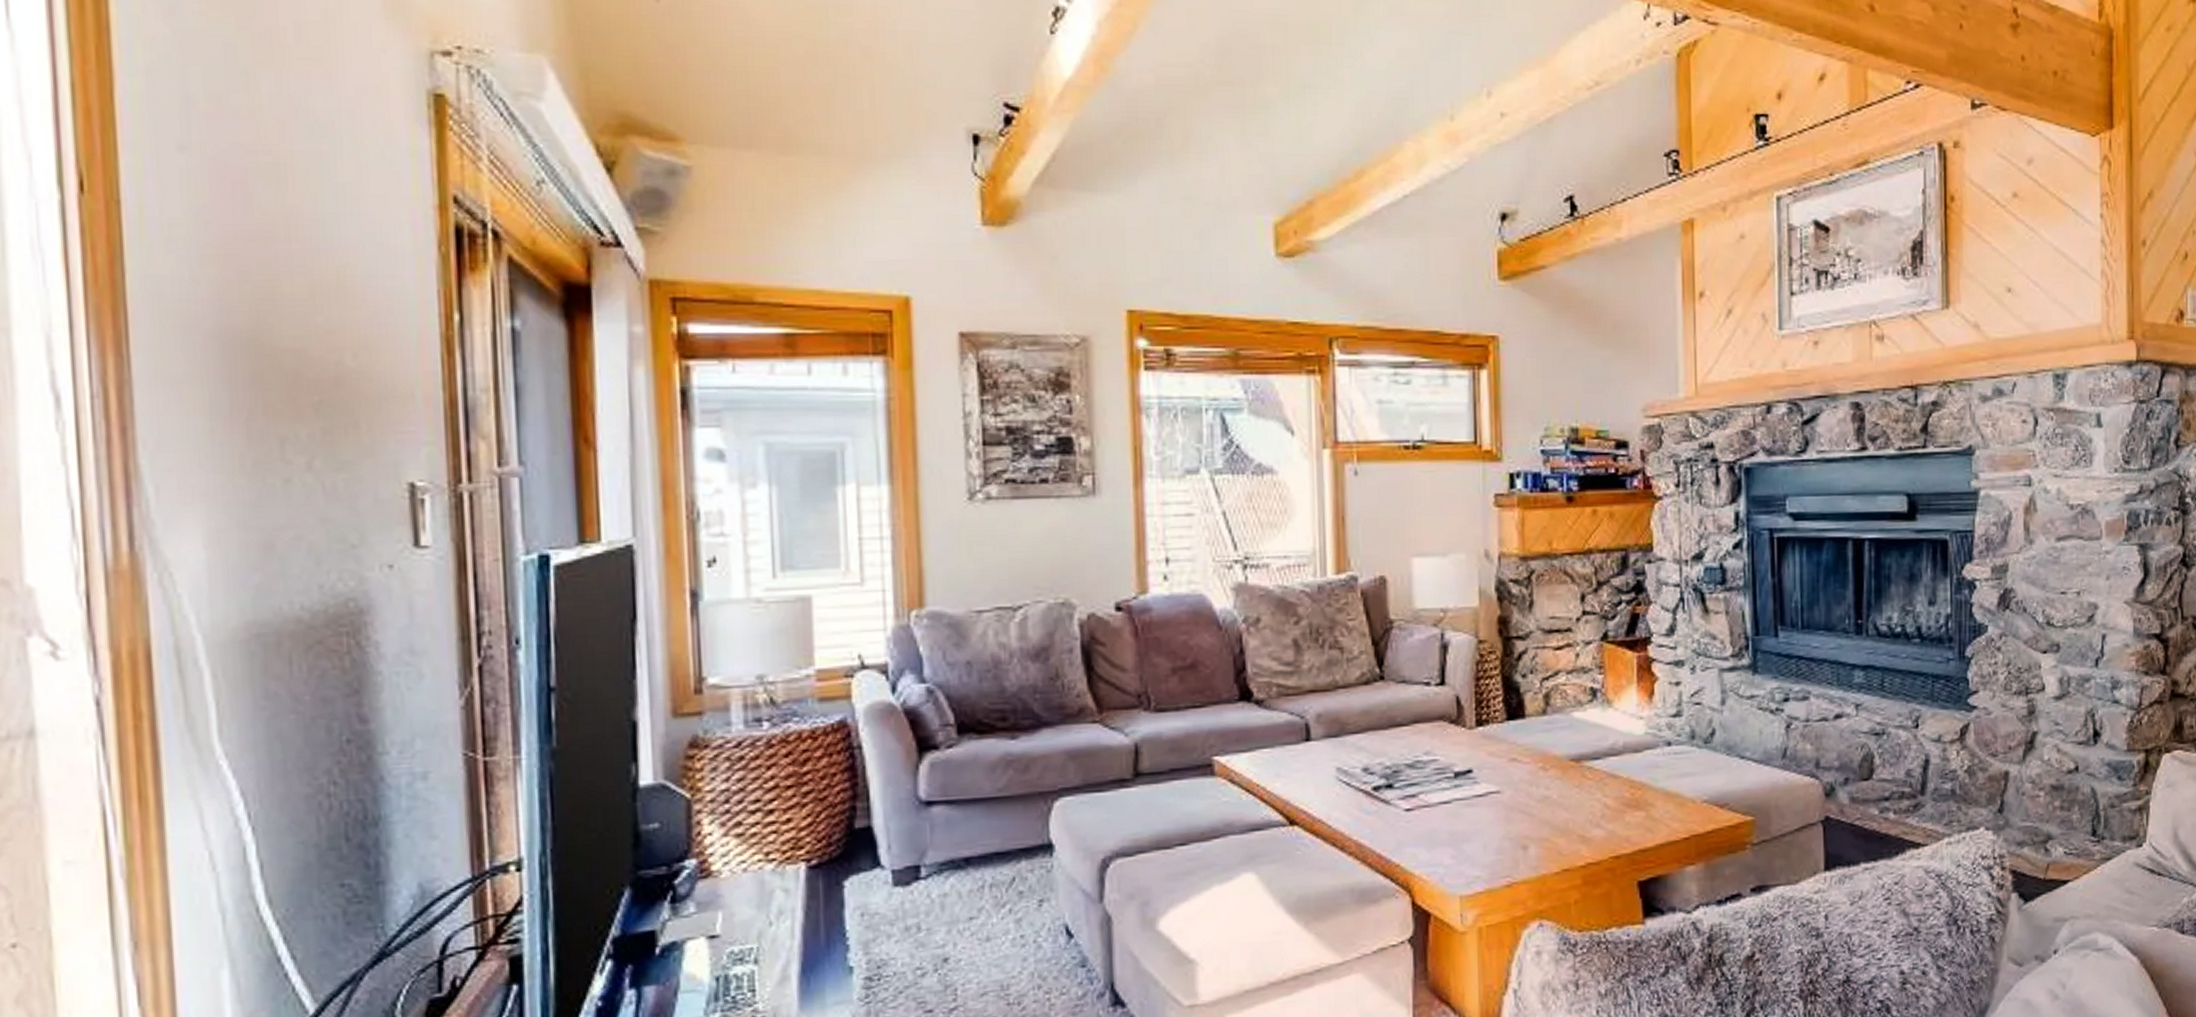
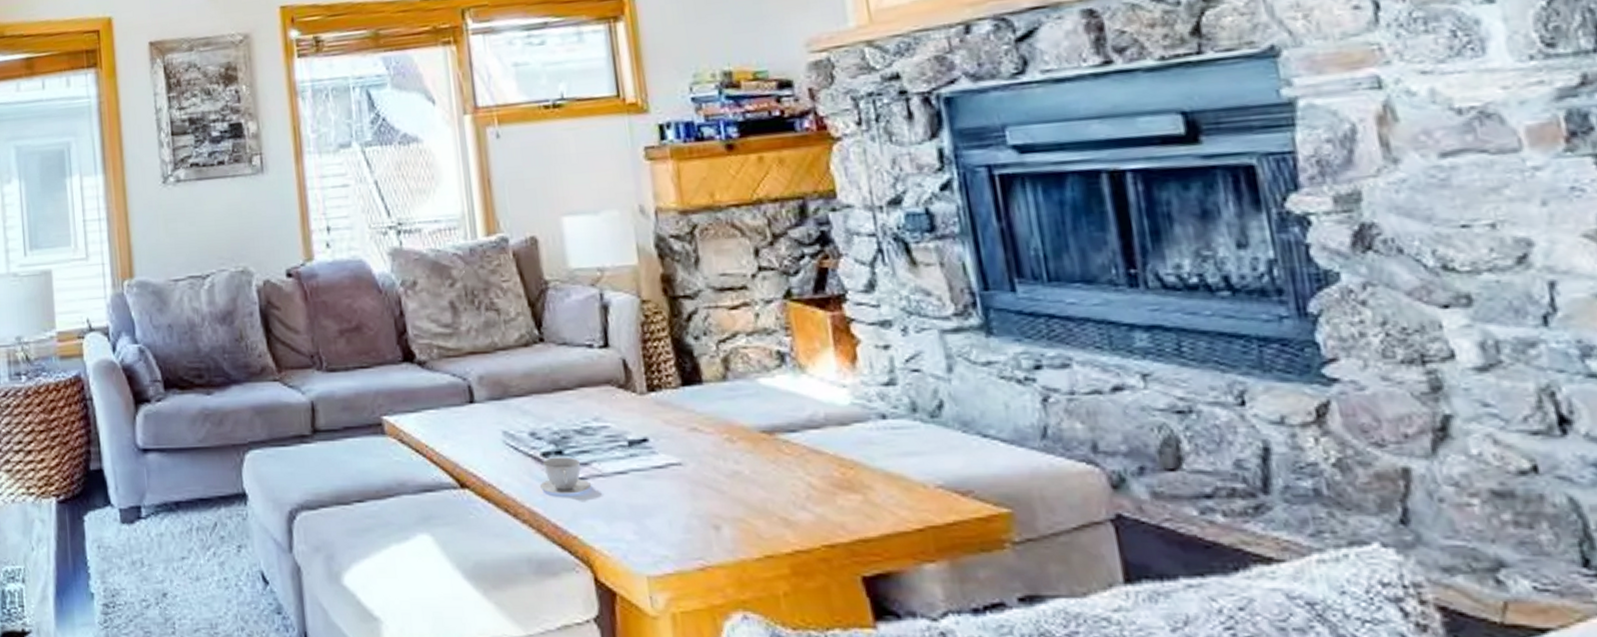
teacup: none [1369,790,1418,826] -> present [540,457,592,494]

